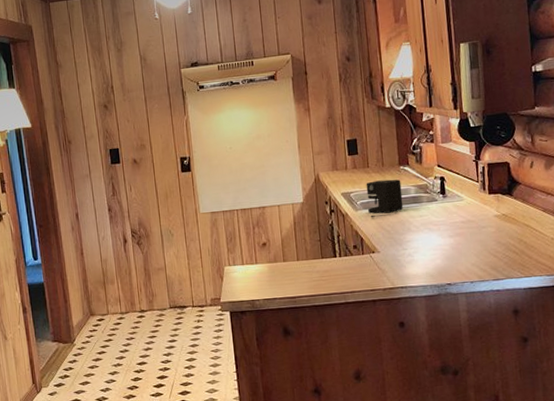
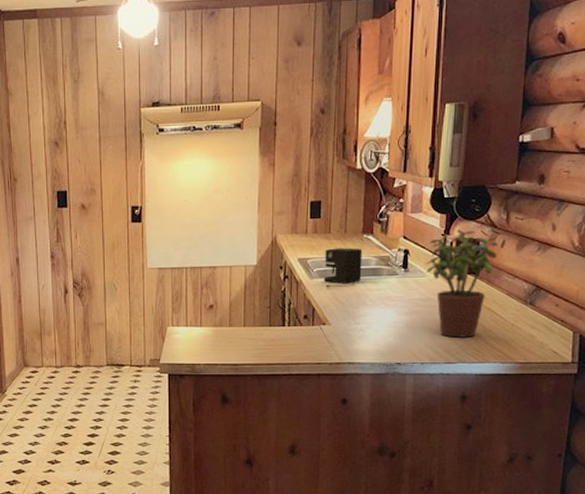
potted plant: none [461,154,528,256] -> present [425,229,498,339]

